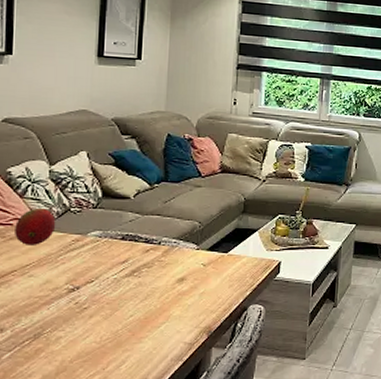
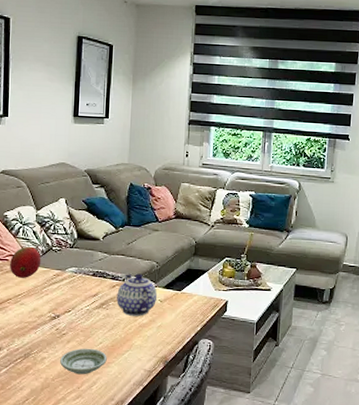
saucer: none [80,322,139,354] -> present [60,348,107,375]
teapot: none [151,235,199,283] -> present [116,273,157,316]

